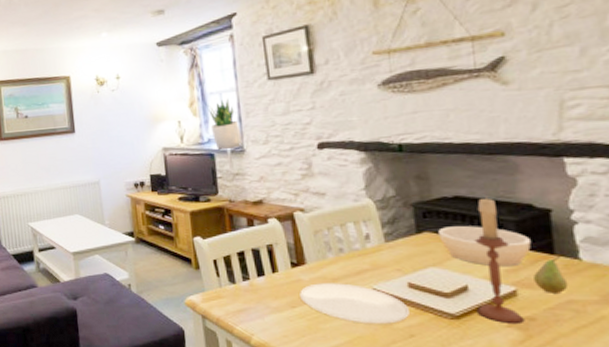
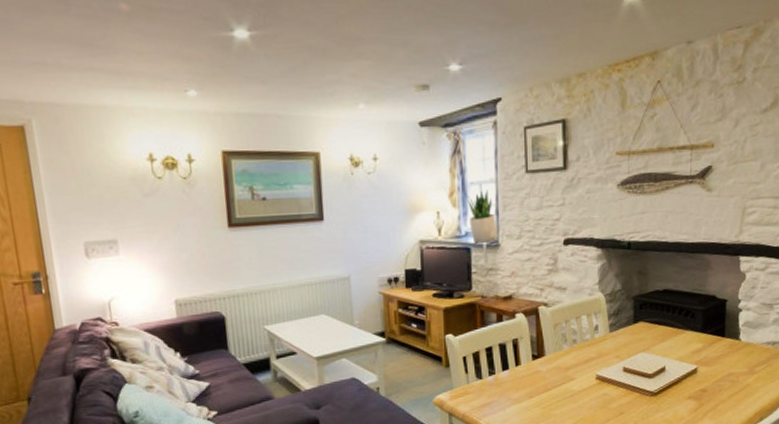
plate: present [300,283,410,325] -> none [538,371,622,407]
bowl: present [438,226,531,267] -> none [650,315,711,349]
candlestick: present [474,196,525,323] -> none [669,289,700,396]
fruit: present [534,256,569,295] -> none [709,338,731,370]

